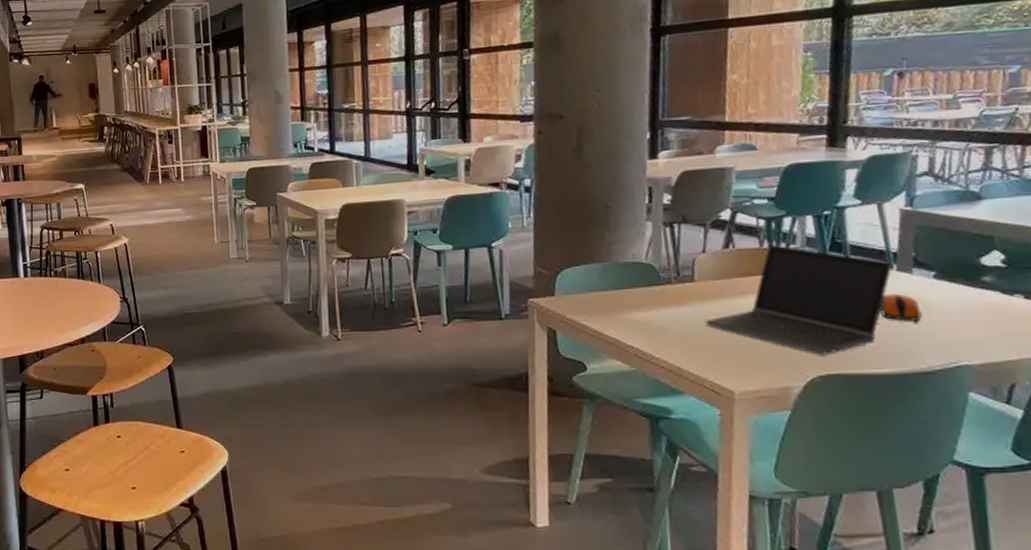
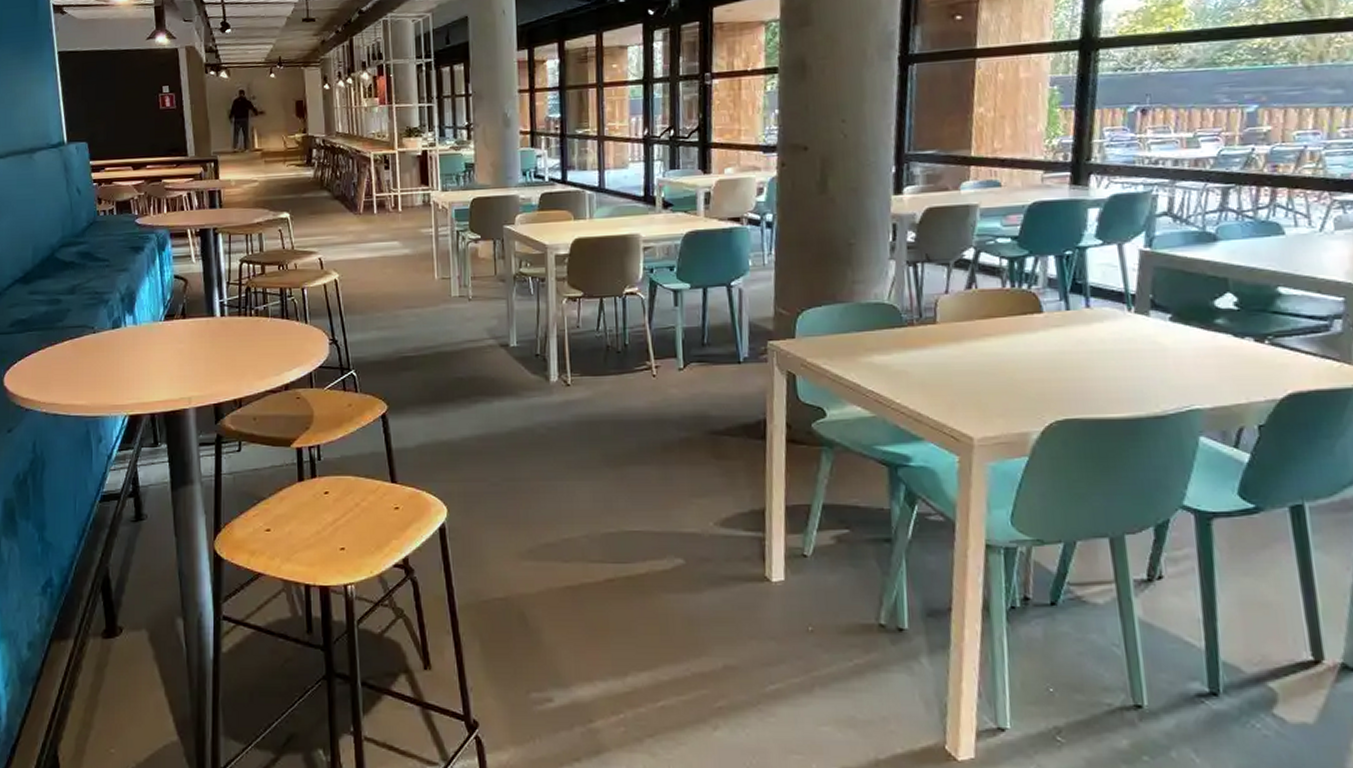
laptop computer: present [705,245,894,355] -> none [946,285,1132,399]
computer mouse: present [880,294,922,321] -> none [1117,337,1158,365]

